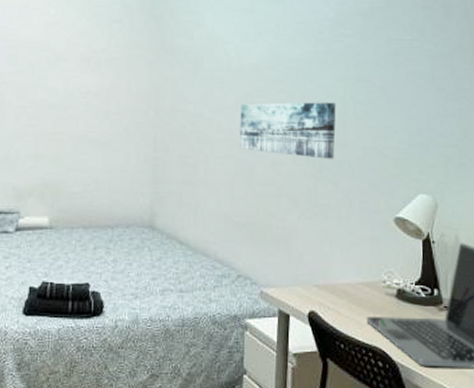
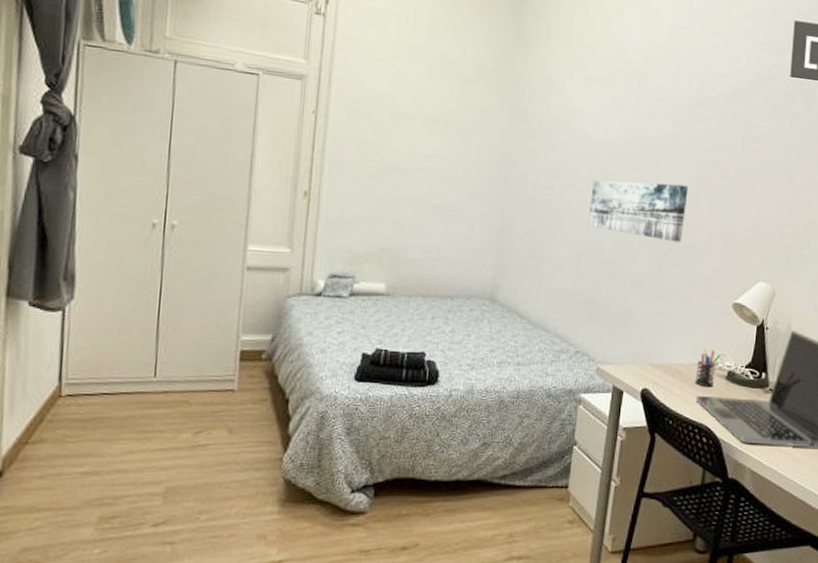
pen holder: none [363,266,388,307] -> present [695,348,721,388]

